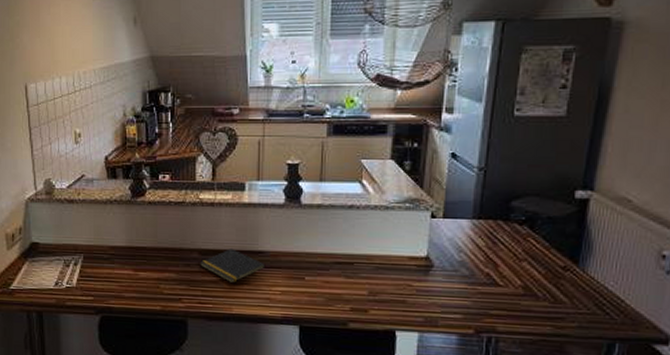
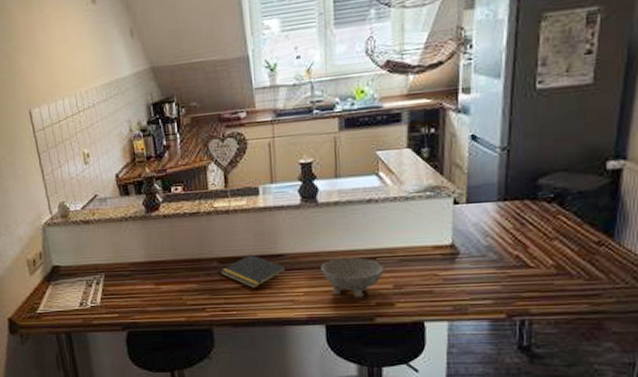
bowl: none [299,260,360,302] -> present [321,257,384,298]

